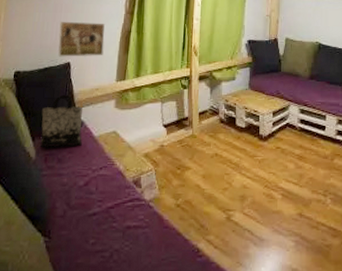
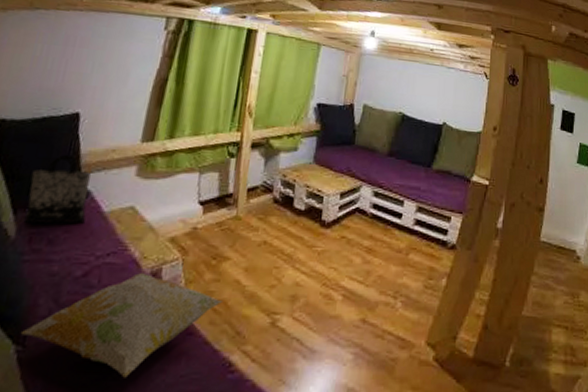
decorative pillow: none [47,182,188,261] -> present [21,273,222,378]
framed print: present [57,21,105,57] -> none [63,58,133,108]

